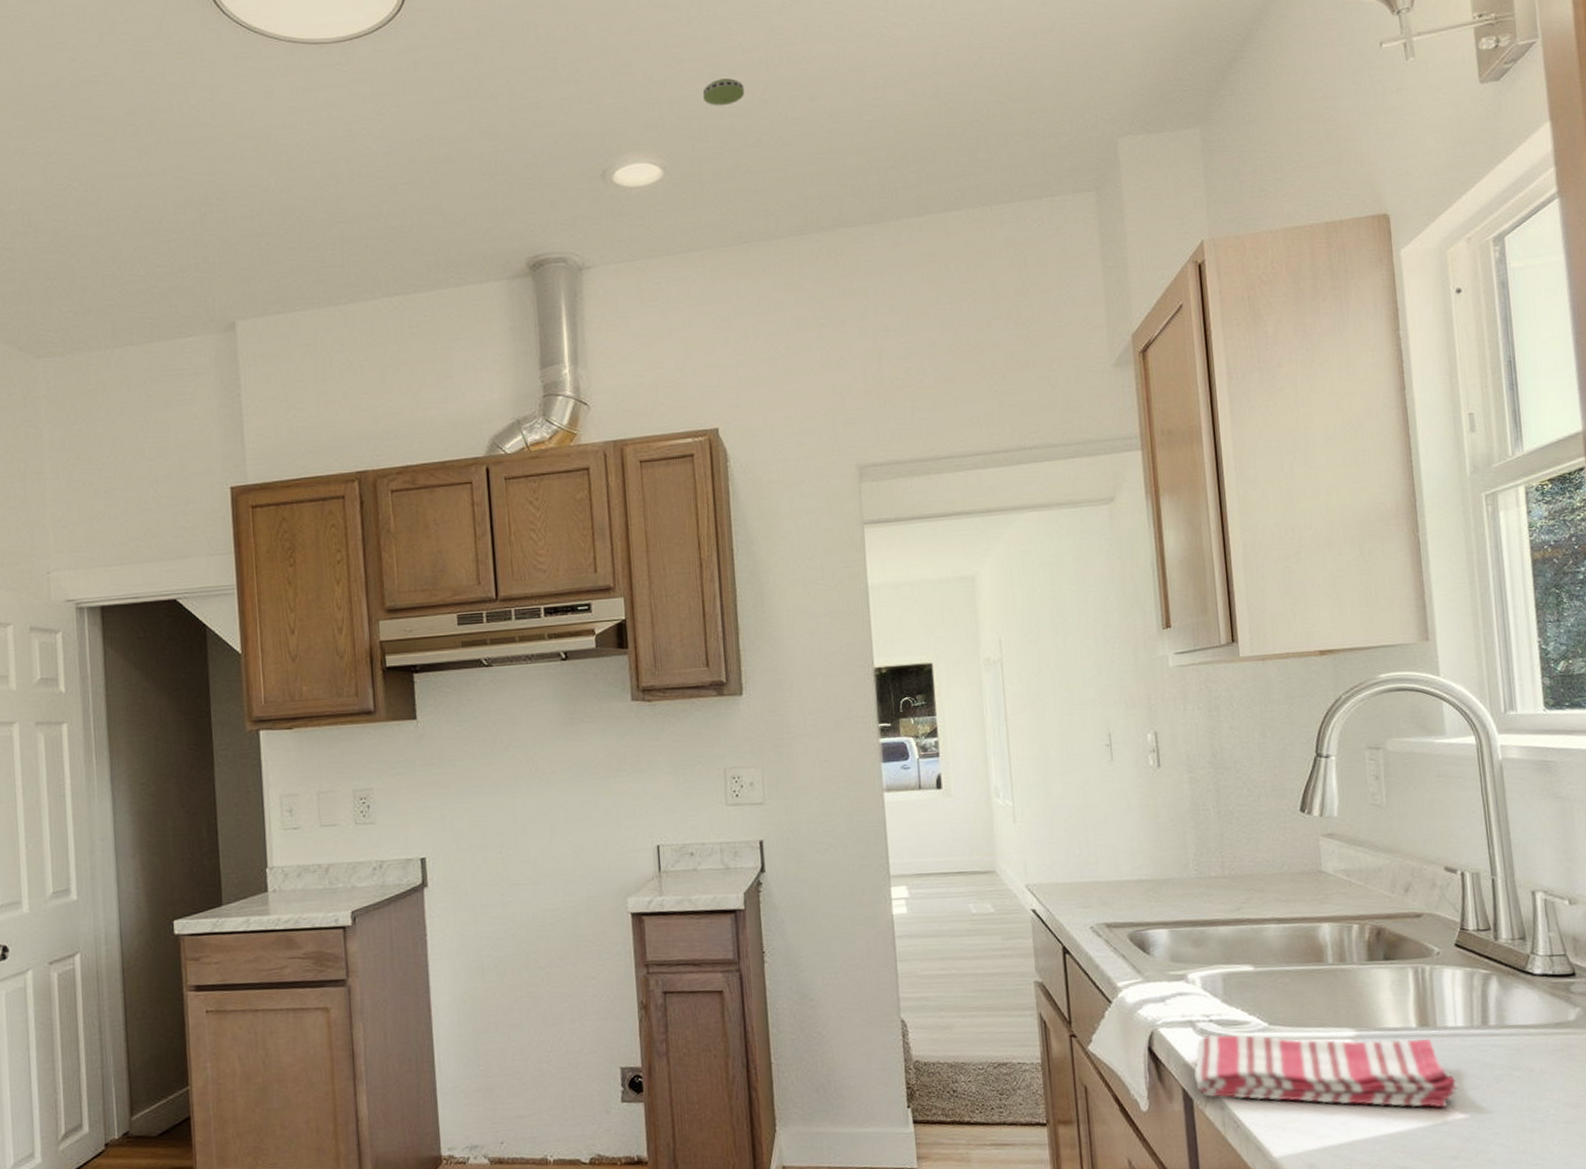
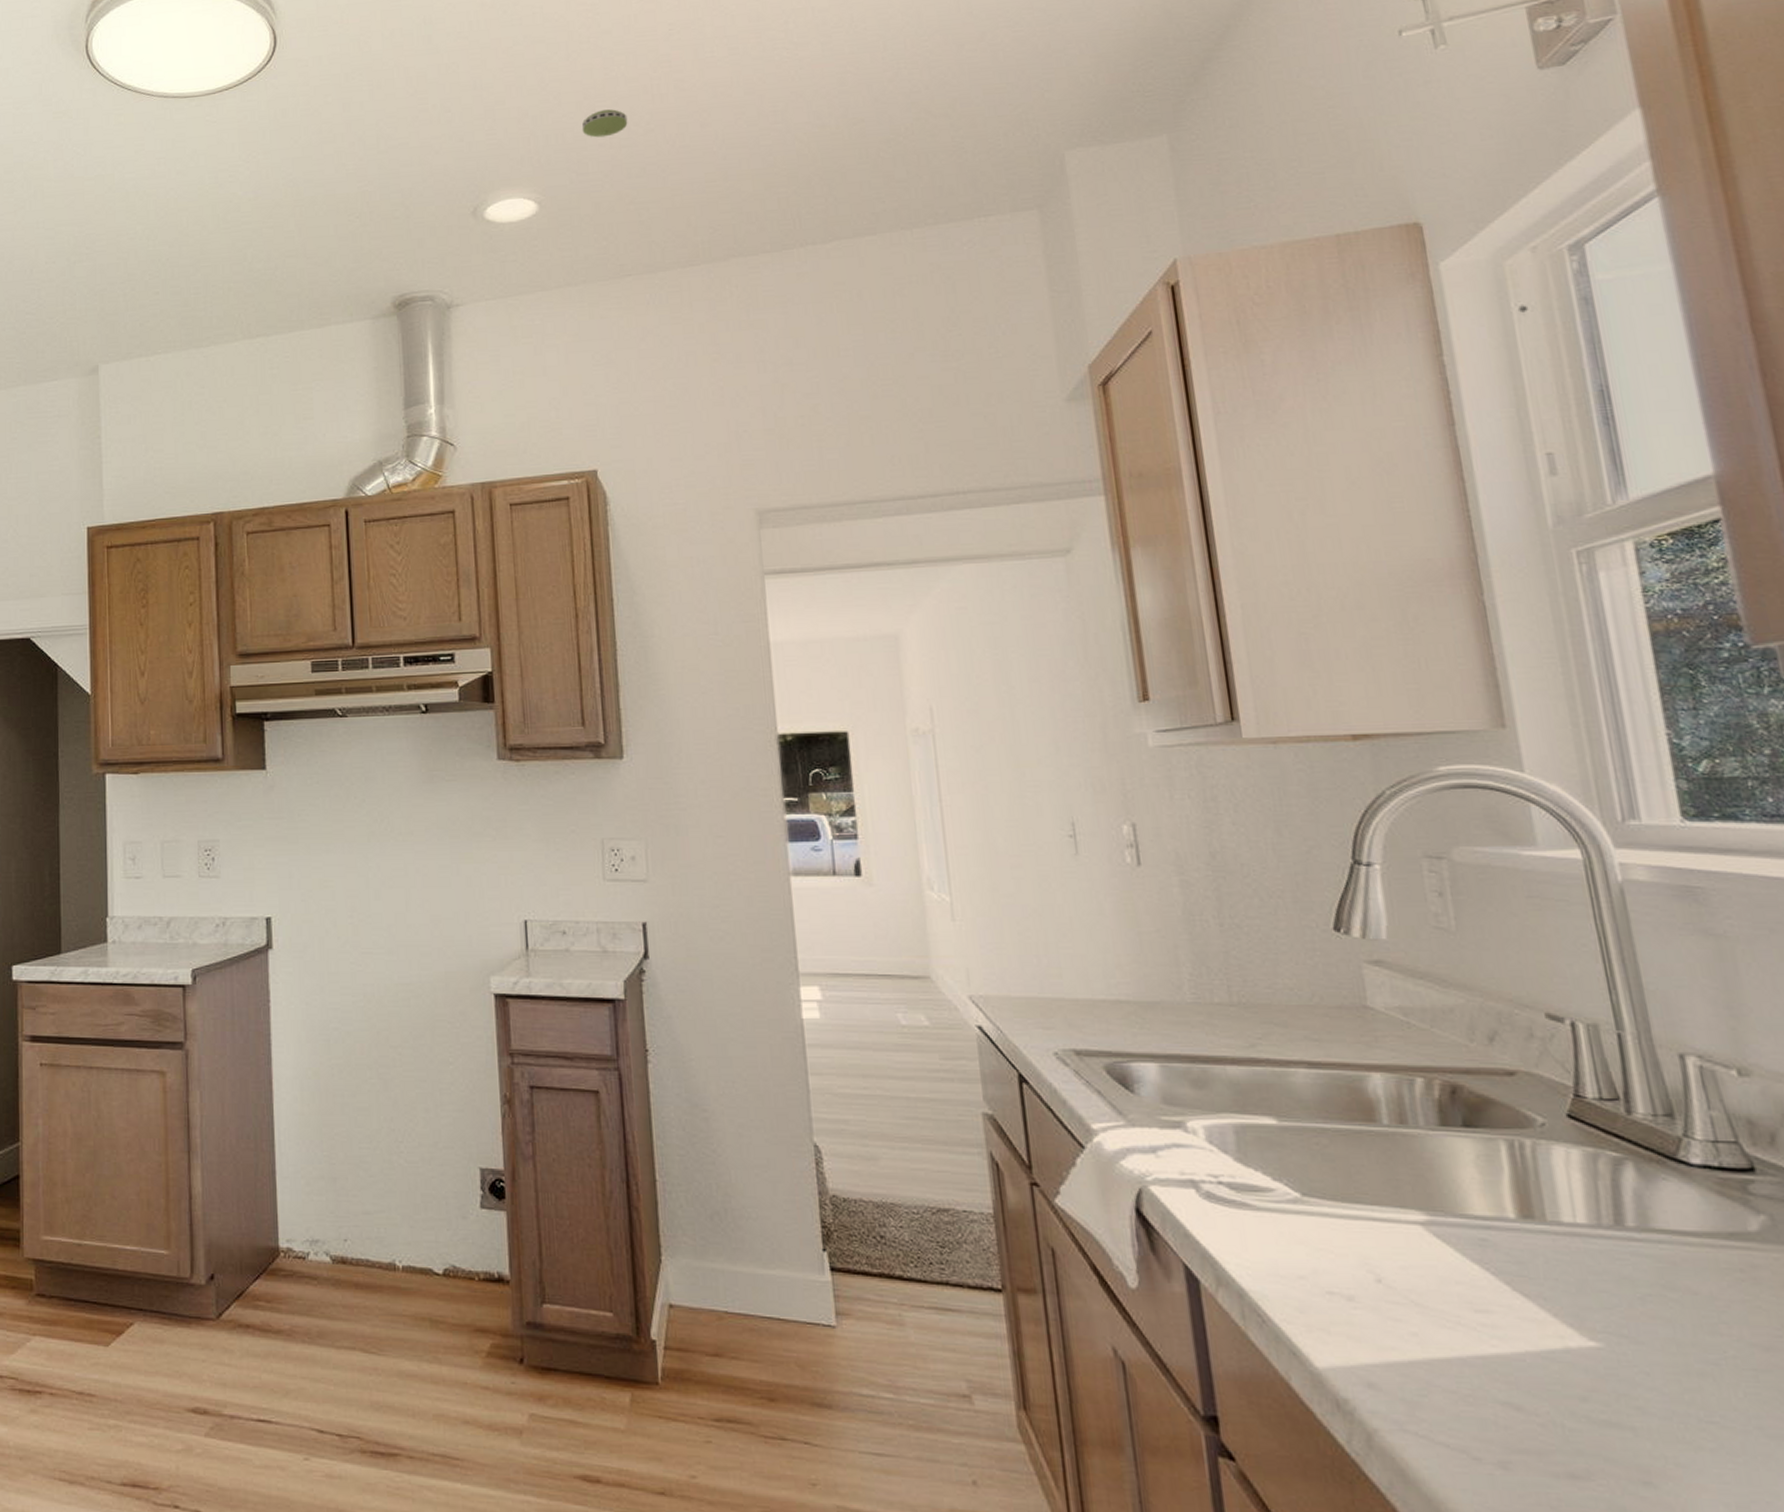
dish towel: present [1194,1034,1459,1108] -> none [1200,1201,1585,1330]

